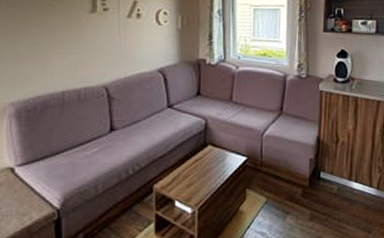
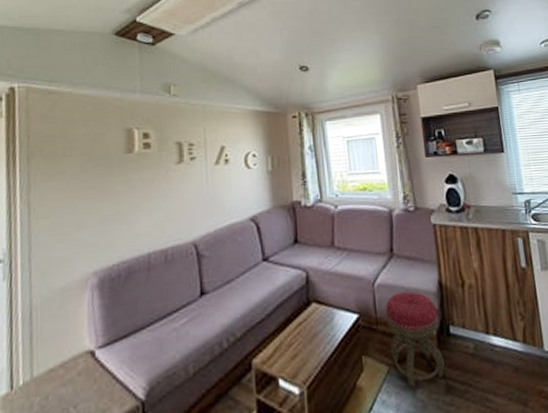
stool: none [269,143,313,215] -> present [385,291,445,388]

